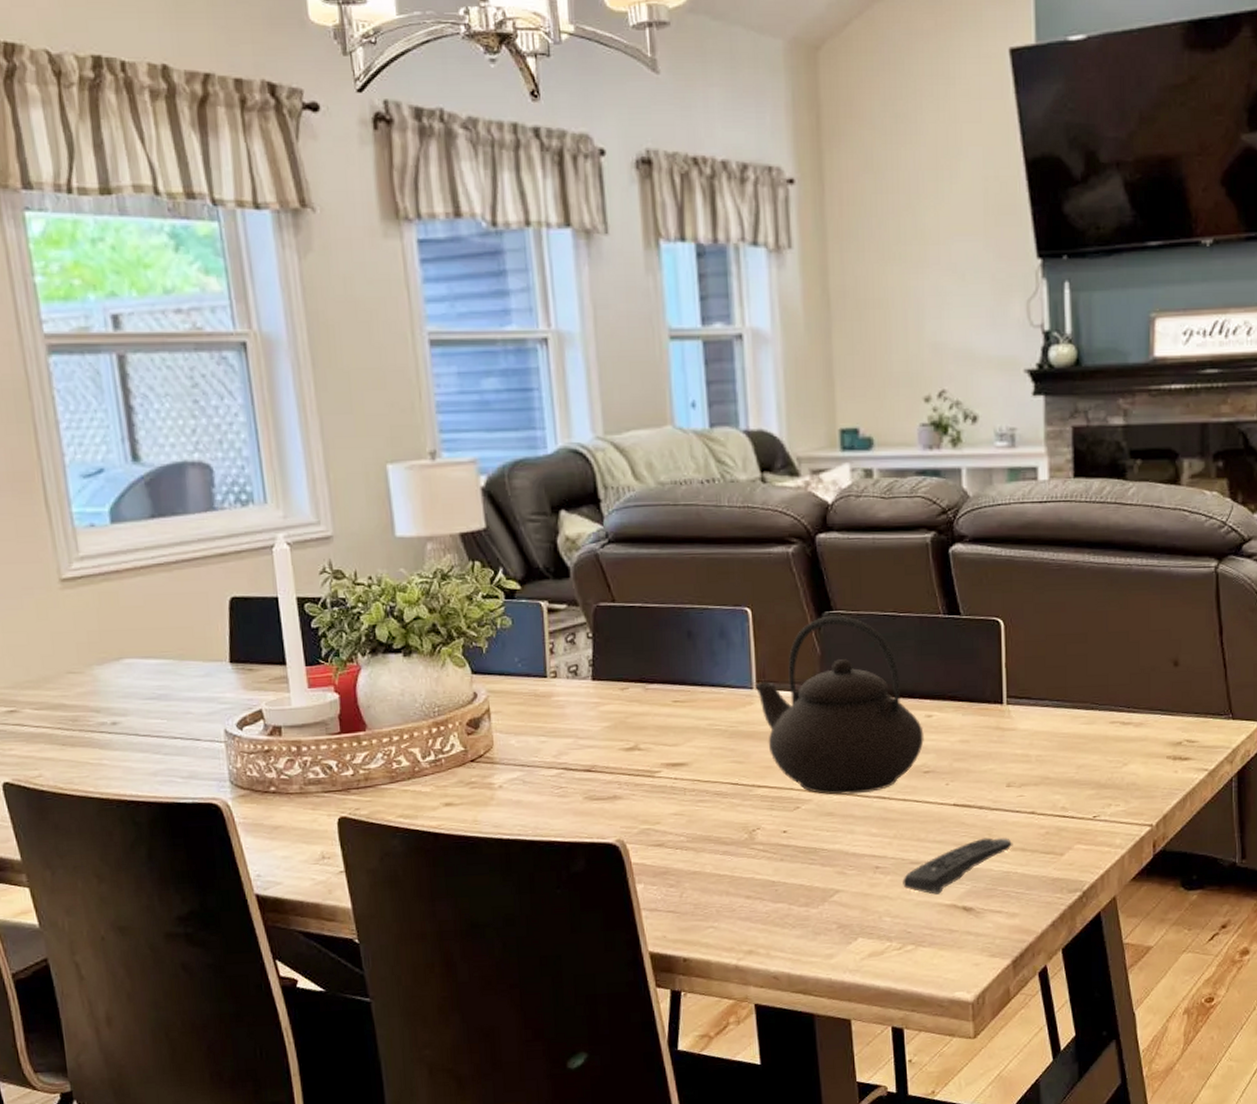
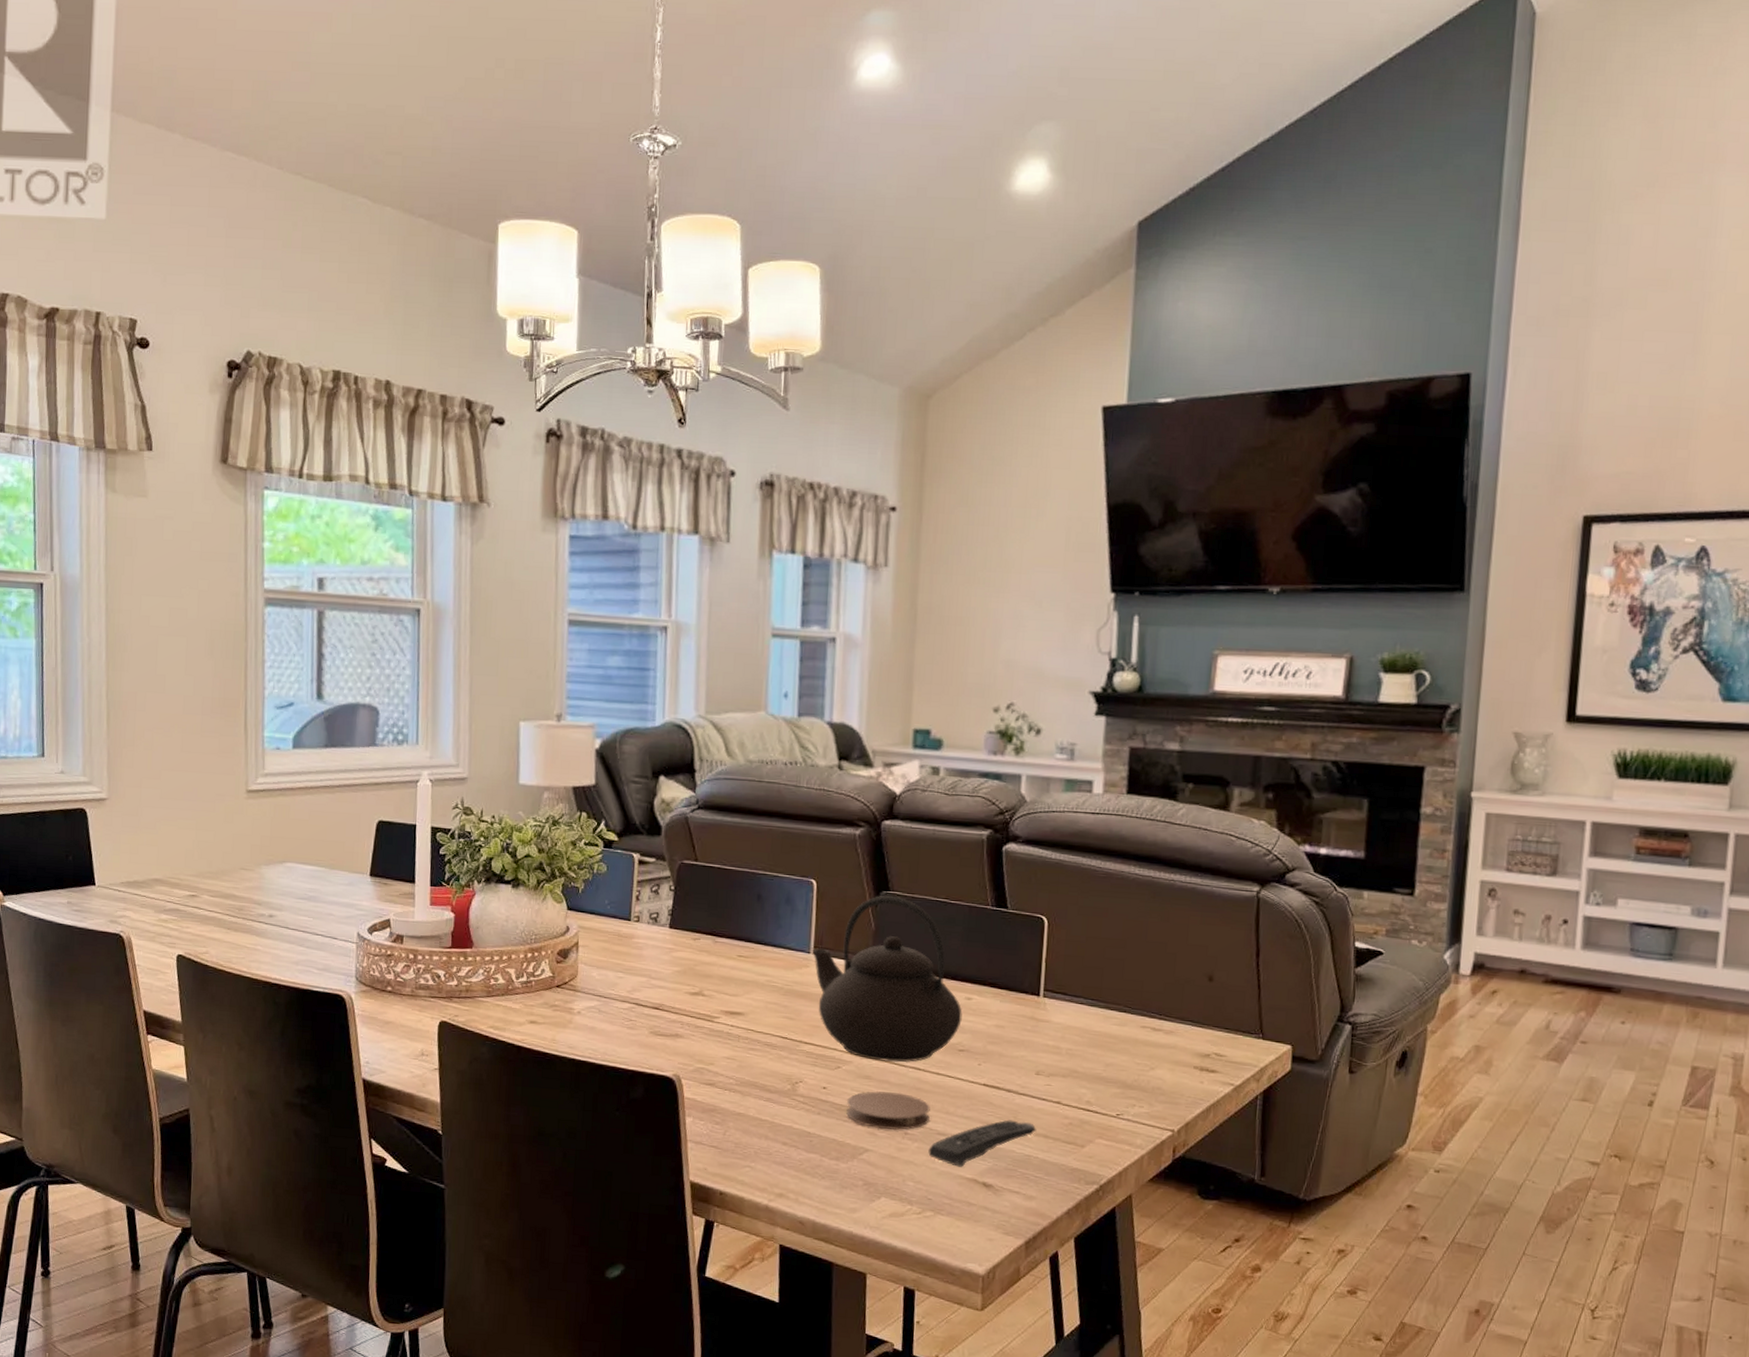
coaster: none [810,825,900,867] -> present [846,1091,930,1131]

